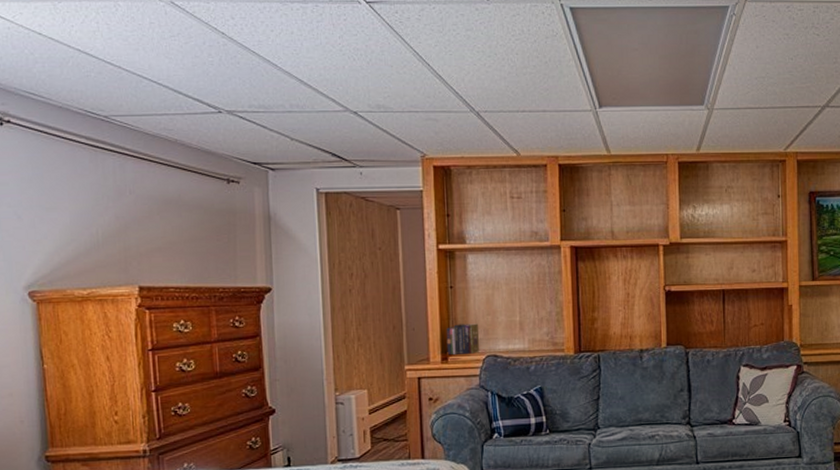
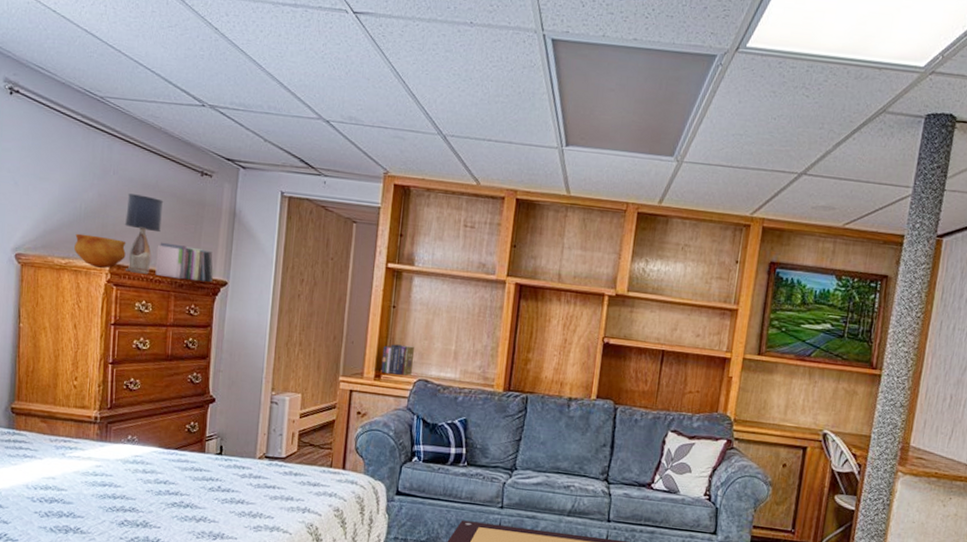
bowl: none [95,260,155,294] -> present [74,233,126,269]
table lamp: none [149,211,191,293] -> present [124,193,164,274]
books: none [189,256,255,293] -> present [155,242,213,283]

